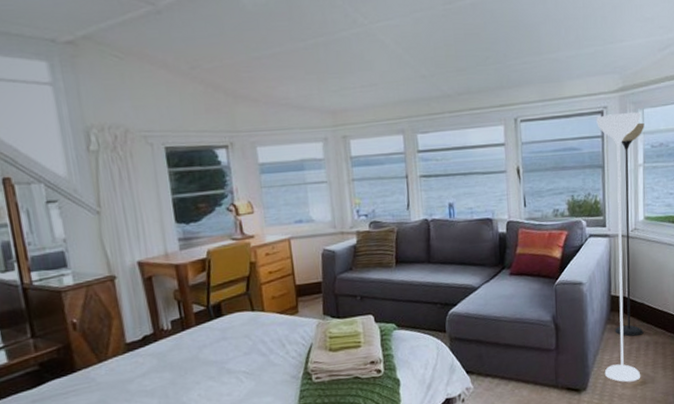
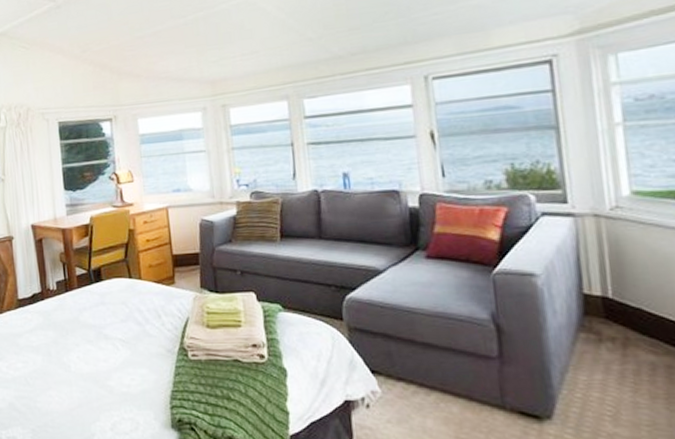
floor lamp: present [596,112,644,383] -> none [542,58,646,418]

